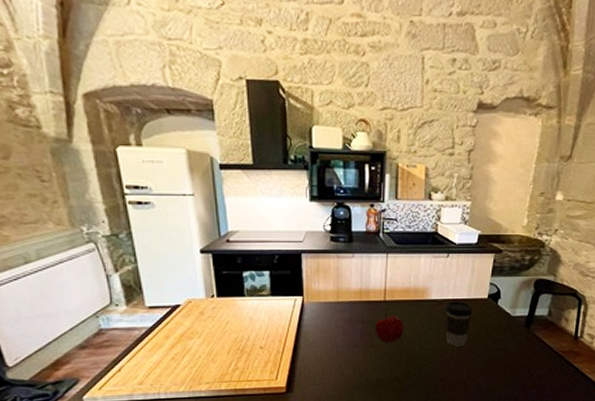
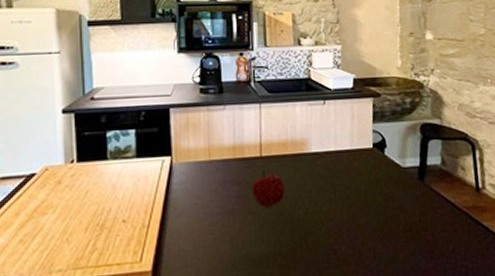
coffee cup: present [445,301,473,347] -> none [328,152,359,208]

